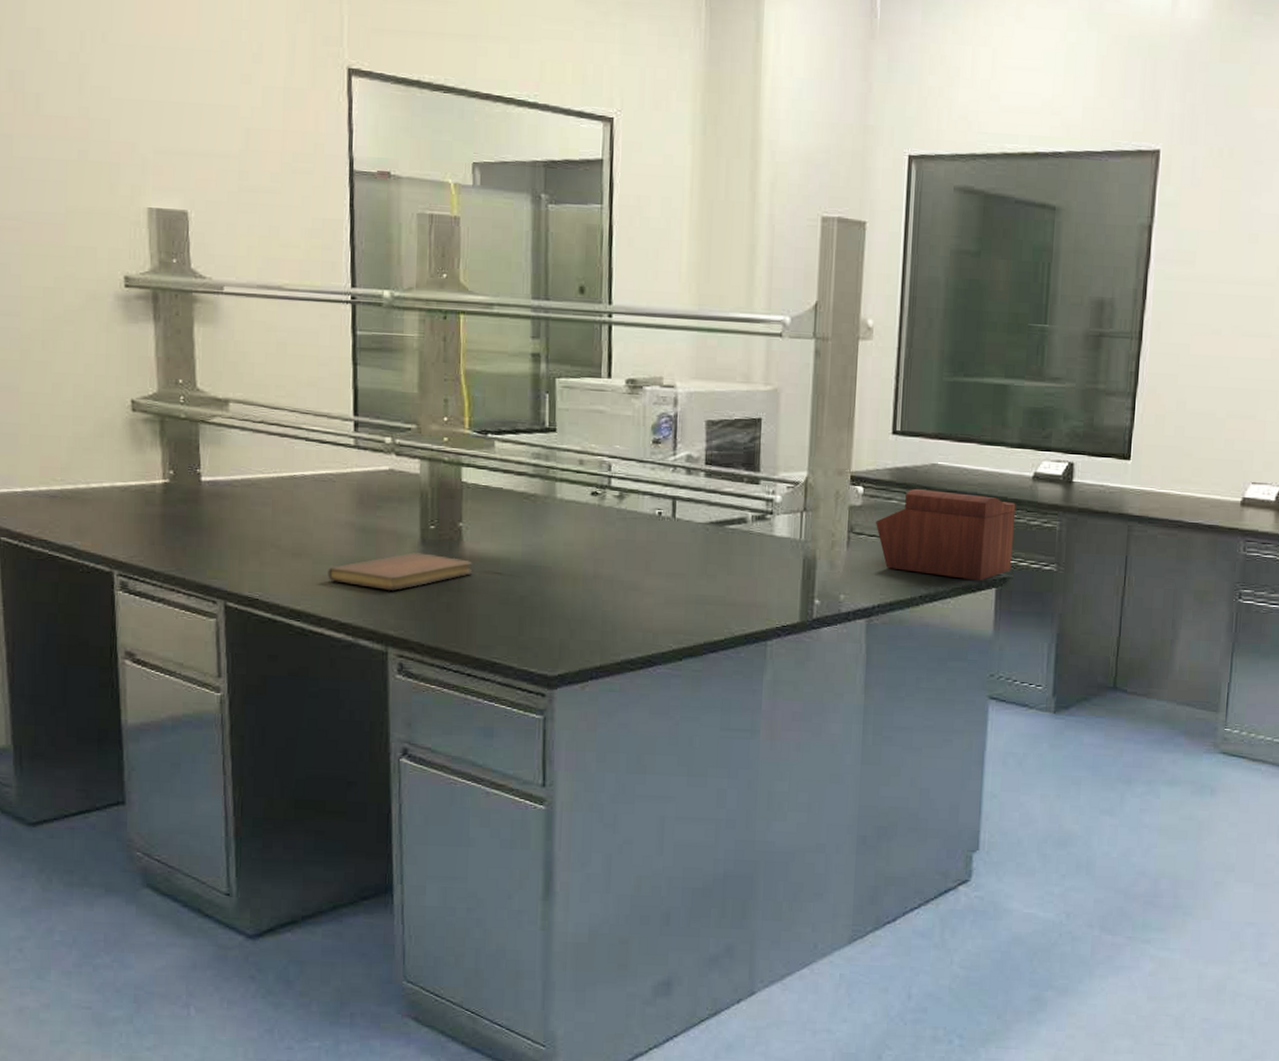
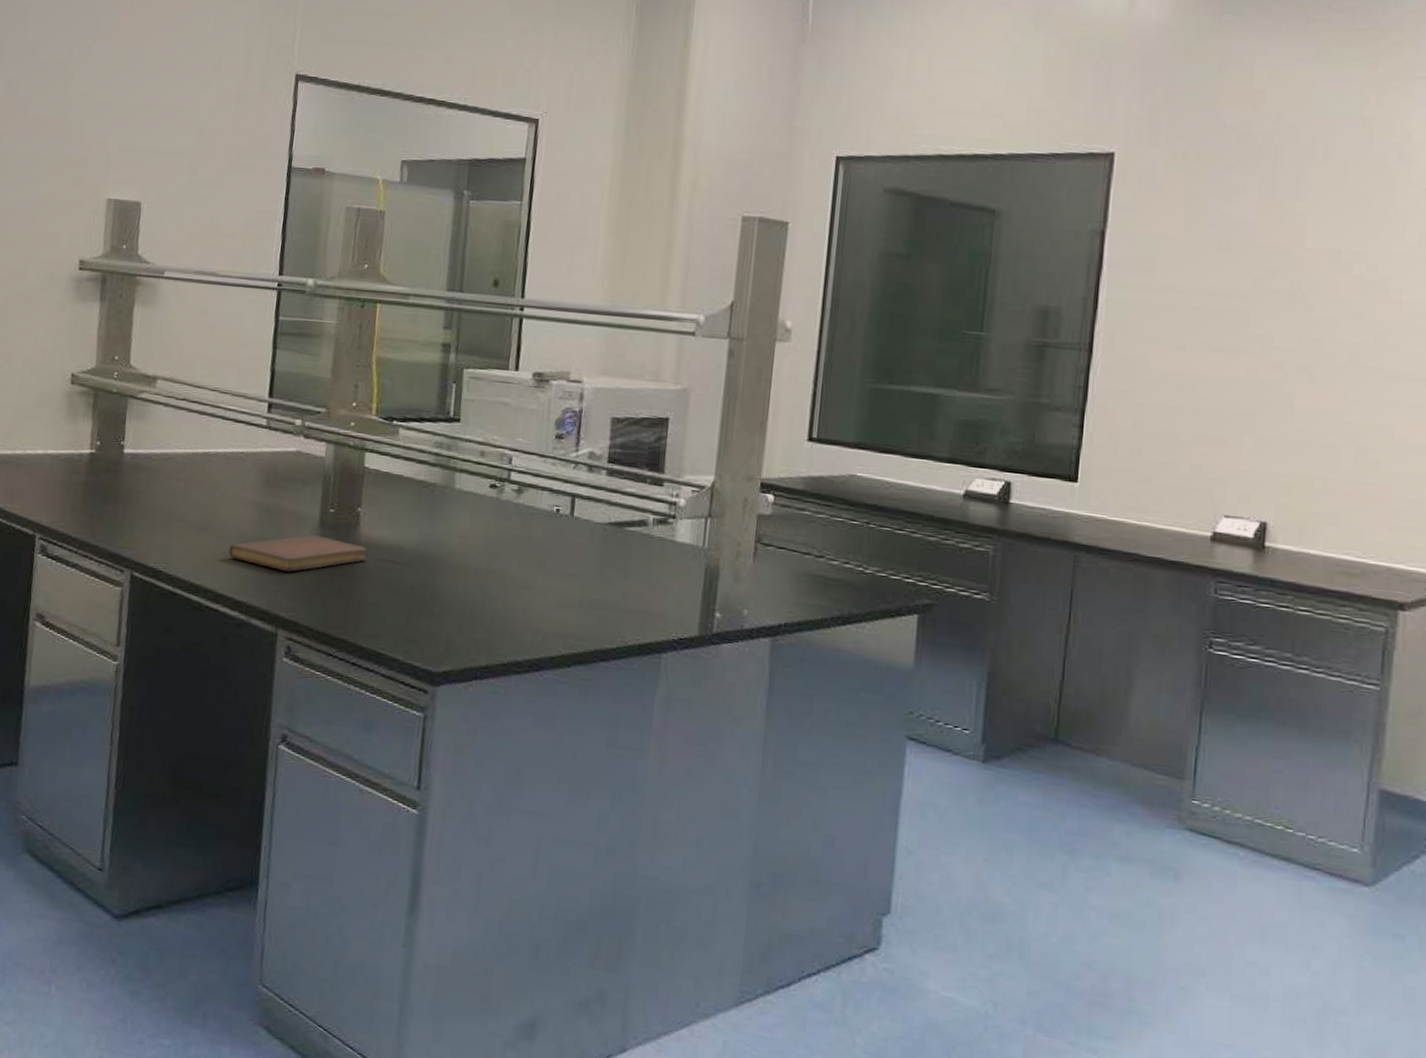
sewing box: present [875,488,1016,581] -> none [785,500,944,606]

